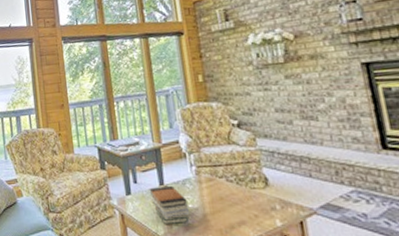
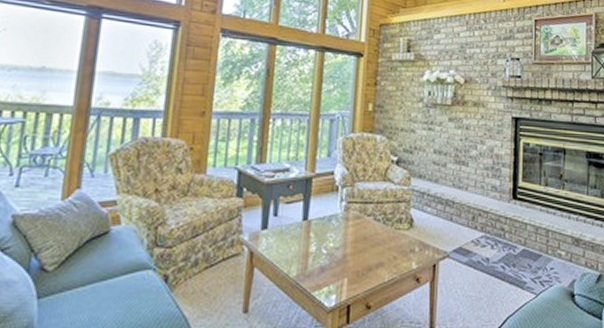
book stack: present [149,185,190,225] -> none [289,221,330,266]

